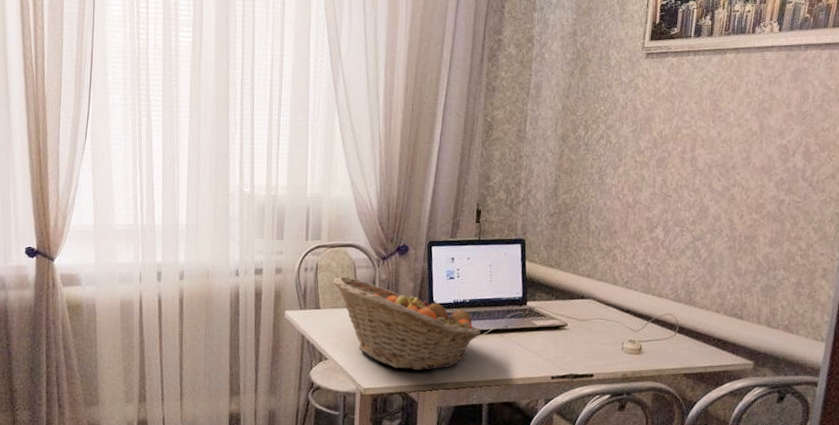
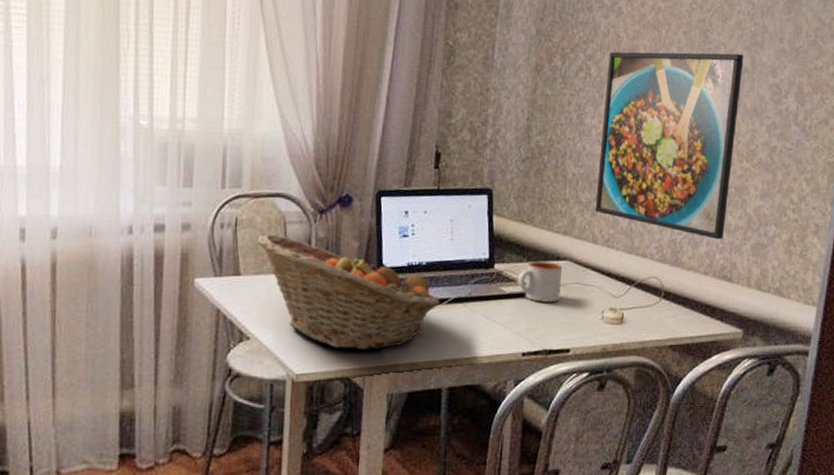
mug: none [547,300,587,335] -> present [517,261,563,303]
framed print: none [615,119,753,282] -> present [595,51,744,240]

